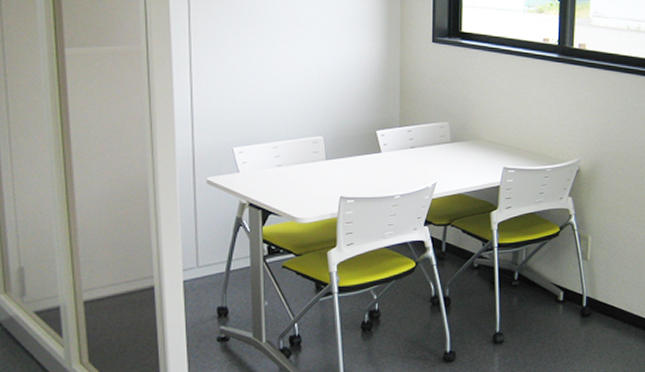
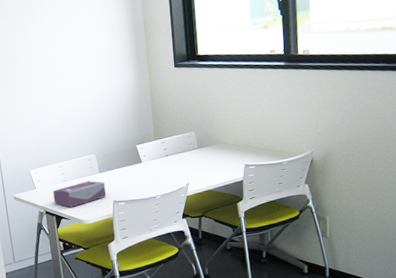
tissue box: none [262,169,332,200] -> present [53,181,107,208]

